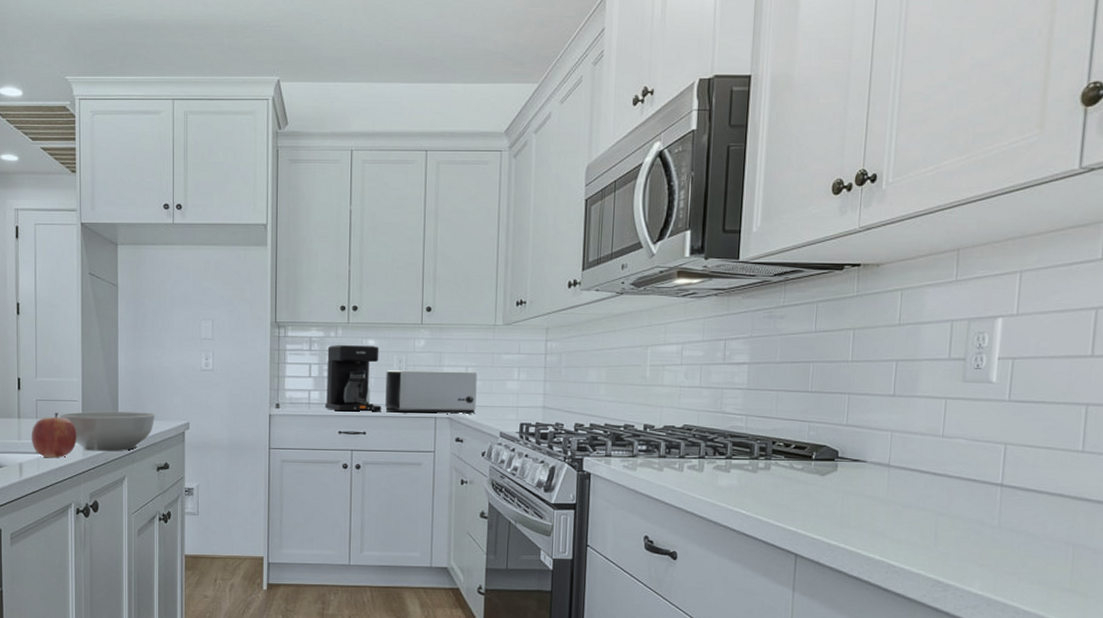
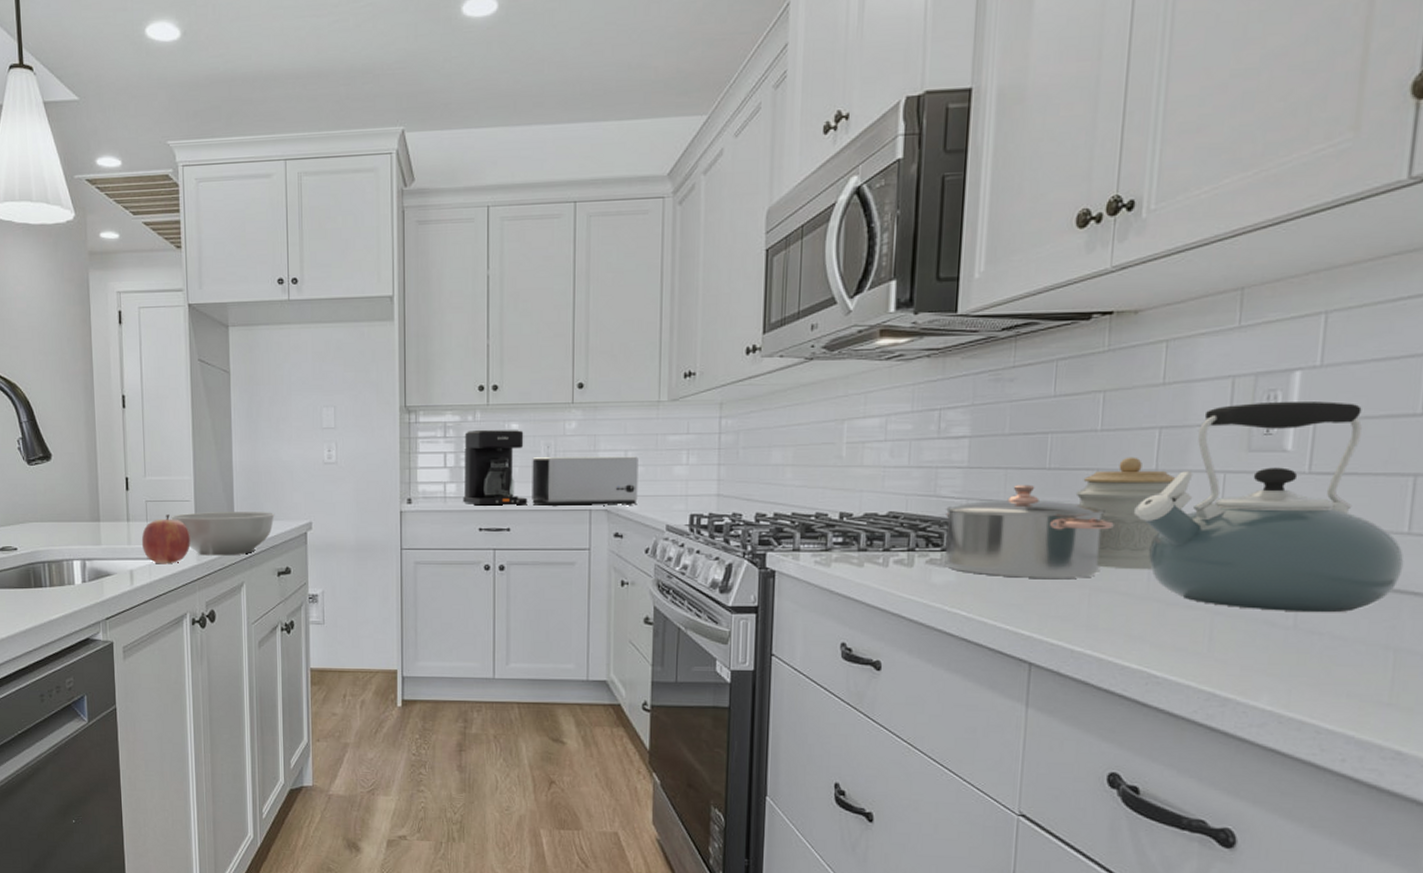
cooking pot: none [728,404,861,484] -> present [944,484,1114,578]
jar: none [831,384,909,478] -> present [1075,457,1176,570]
kettle: none [876,343,1080,515] -> present [1133,401,1404,613]

